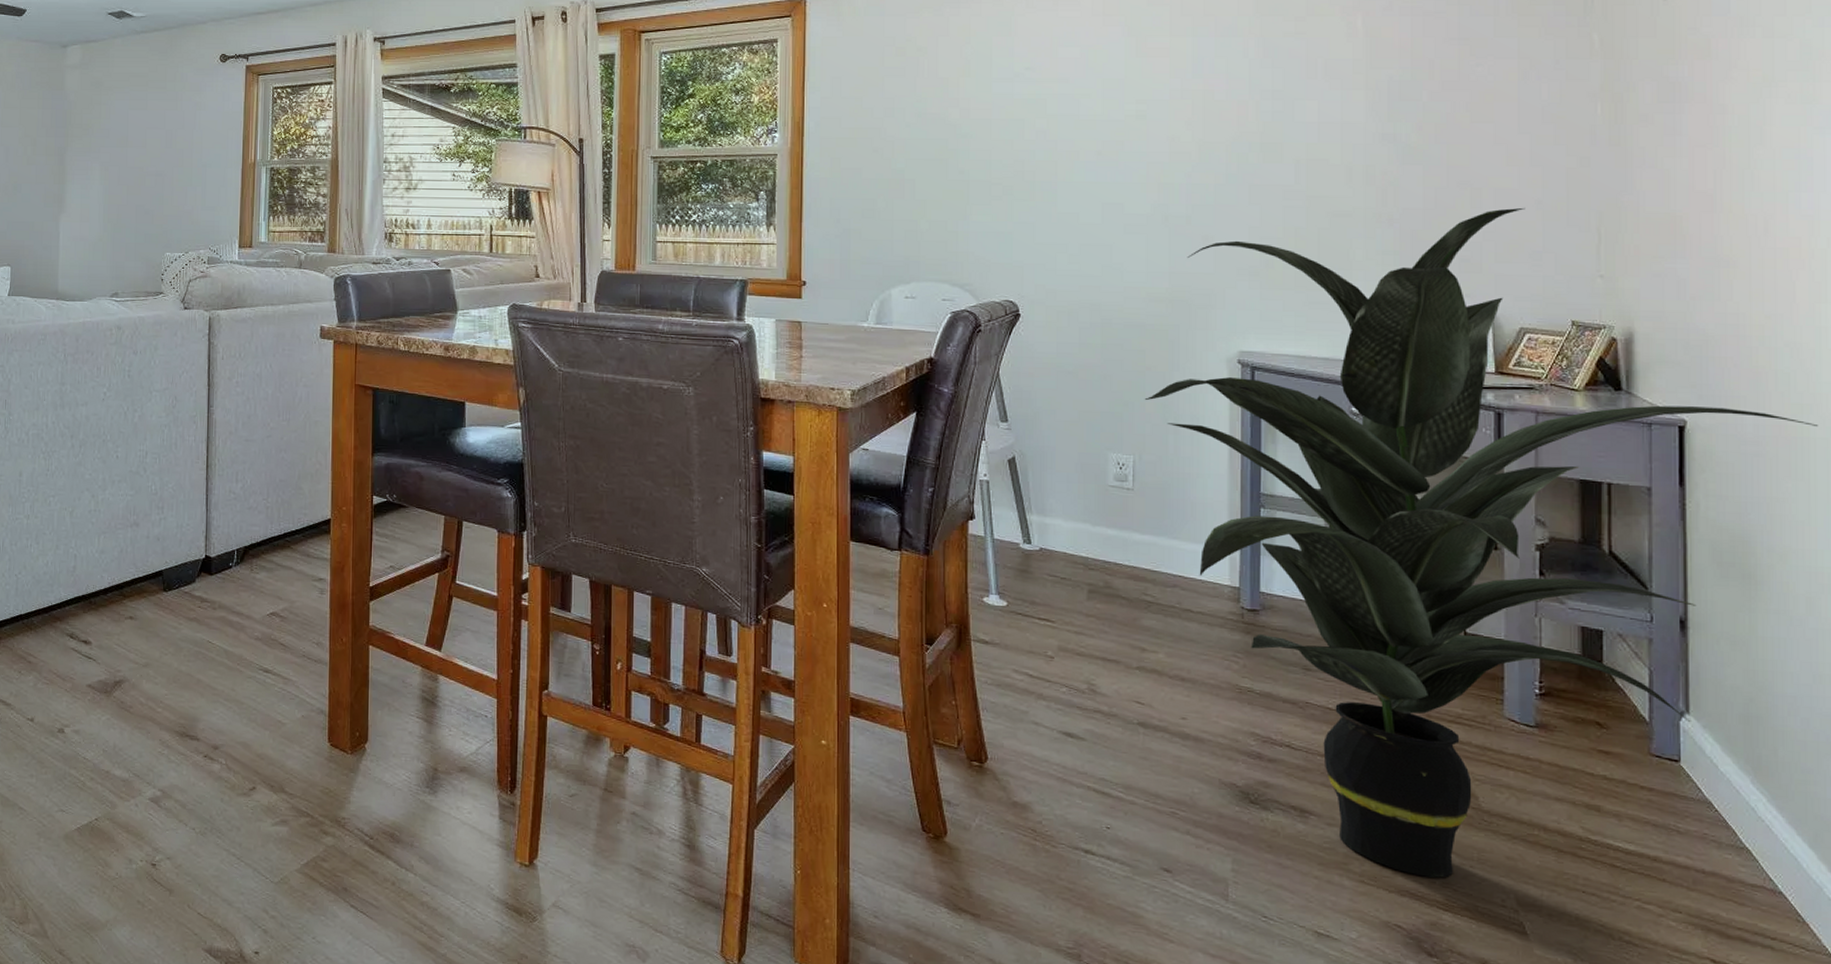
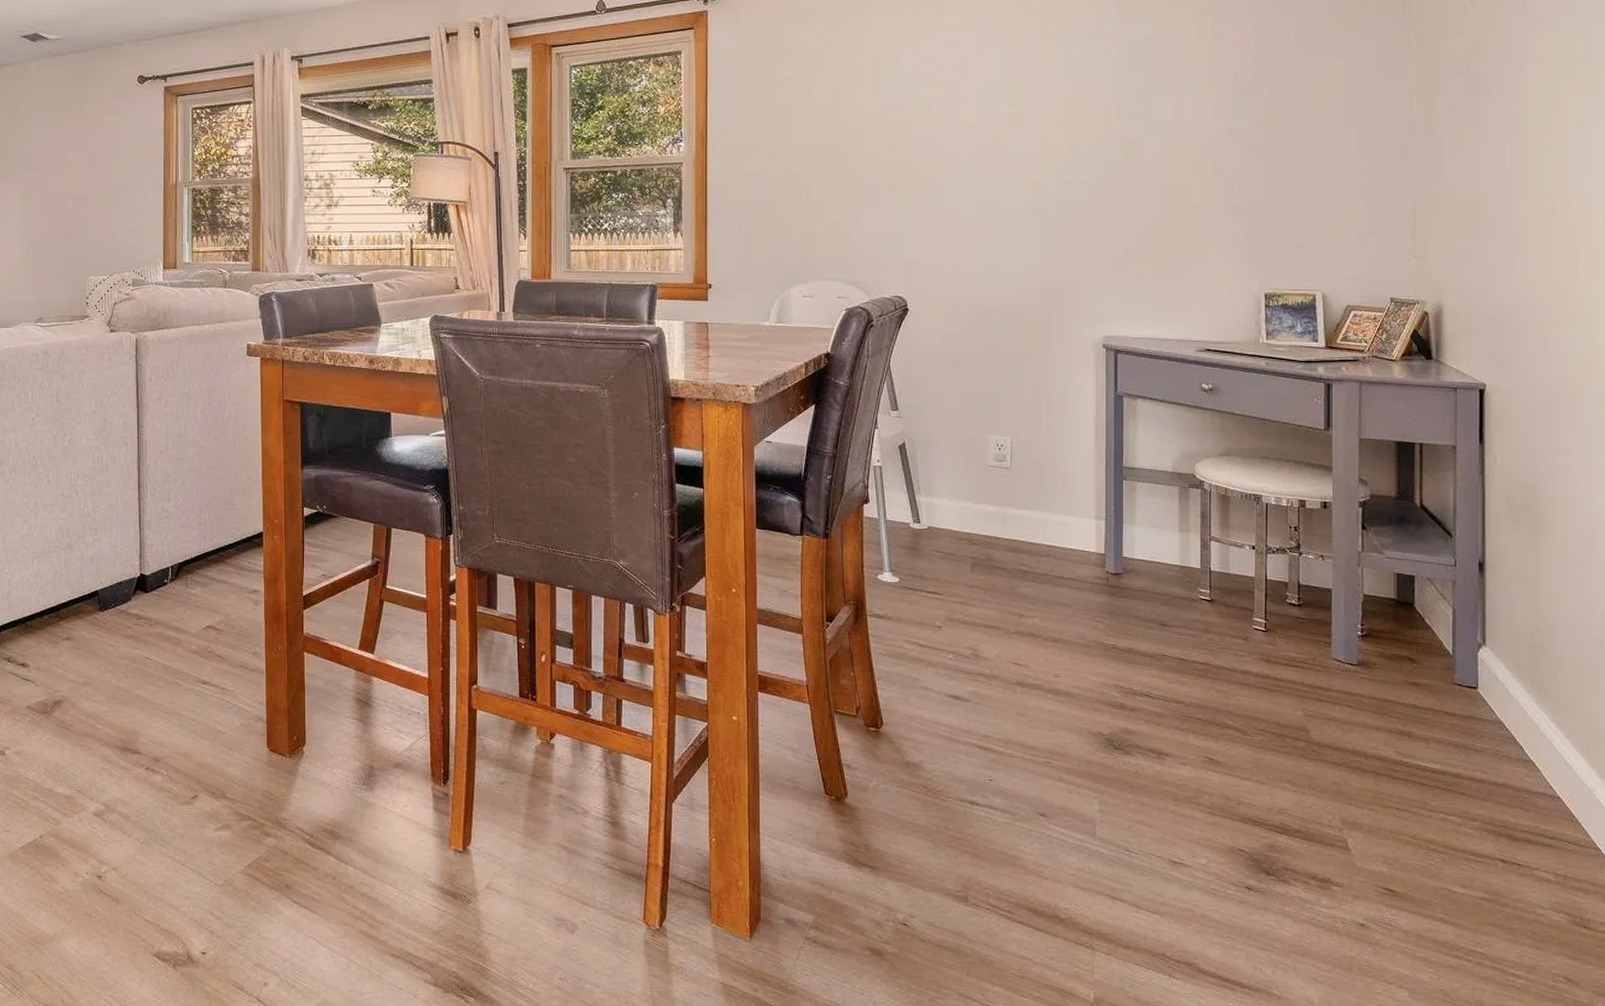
indoor plant: present [1144,207,1818,878] -> none [1020,195,1594,805]

